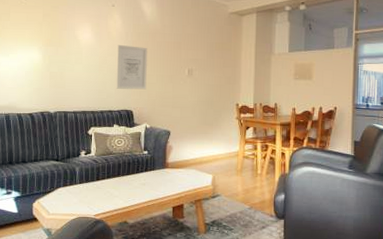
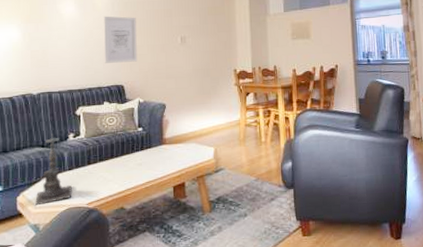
candle holder: none [49,149,82,213] -> present [35,134,72,206]

